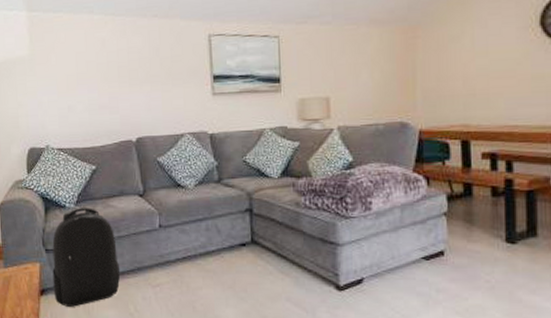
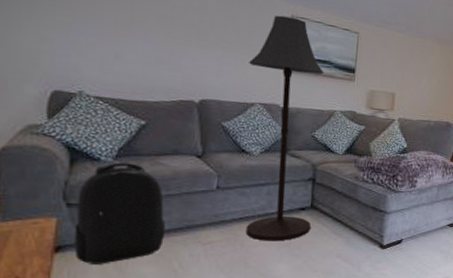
floor lamp: none [175,36,254,283] -> present [245,15,324,241]

